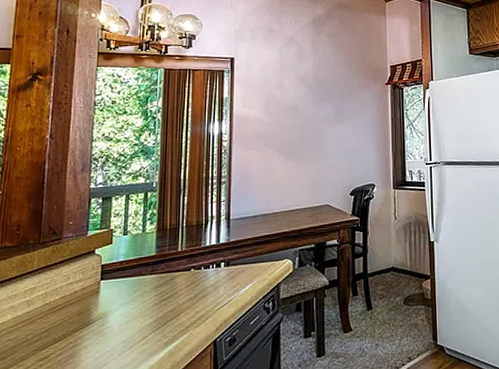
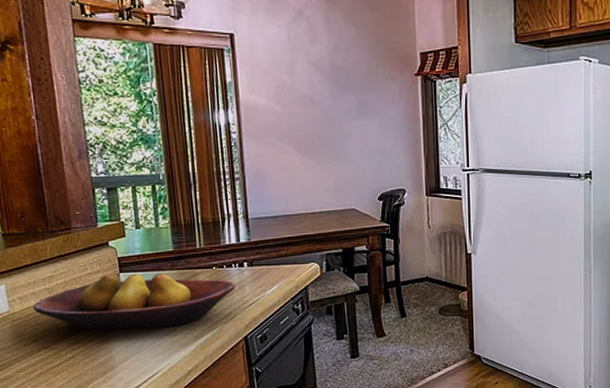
fruit bowl: none [9,278,211,343] -> present [33,273,236,331]

